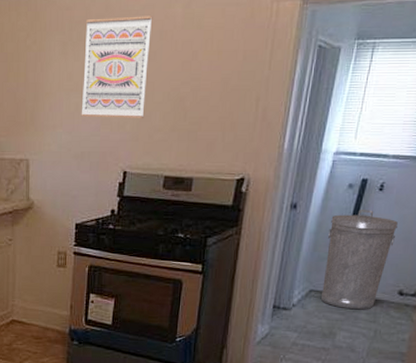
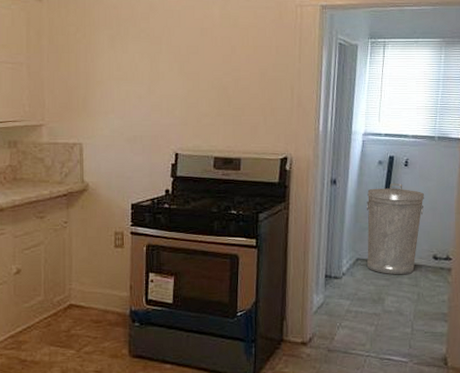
wall art: present [81,16,153,118] -> none [131,15,194,105]

